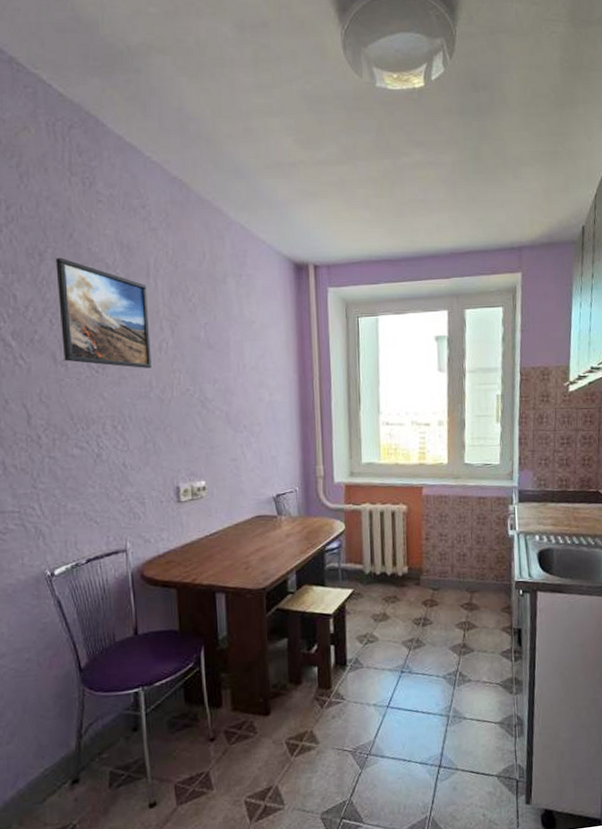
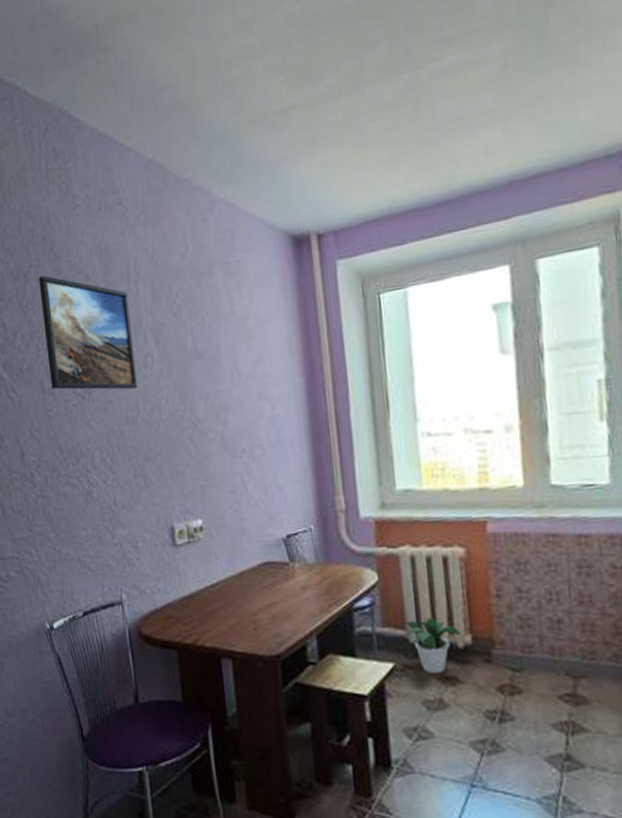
potted plant: none [363,555,401,595] -> present [406,618,462,673]

